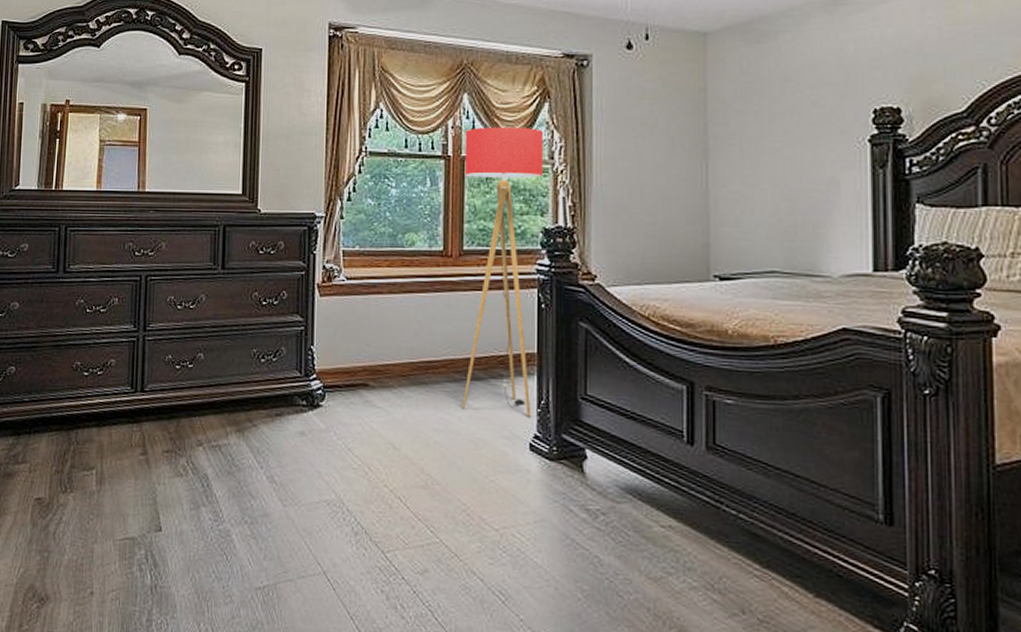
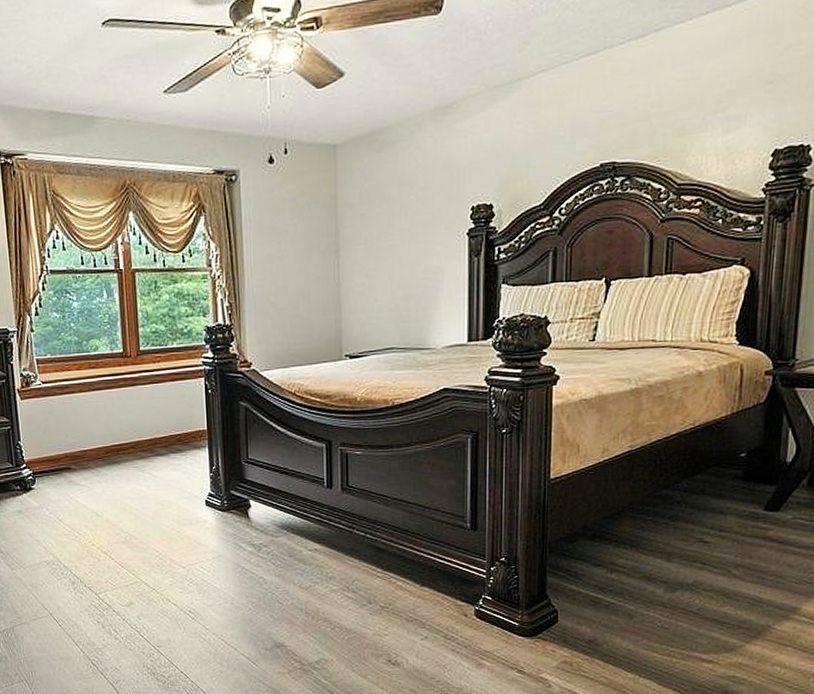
floor lamp: present [462,126,544,417] -> none [133,239,206,480]

